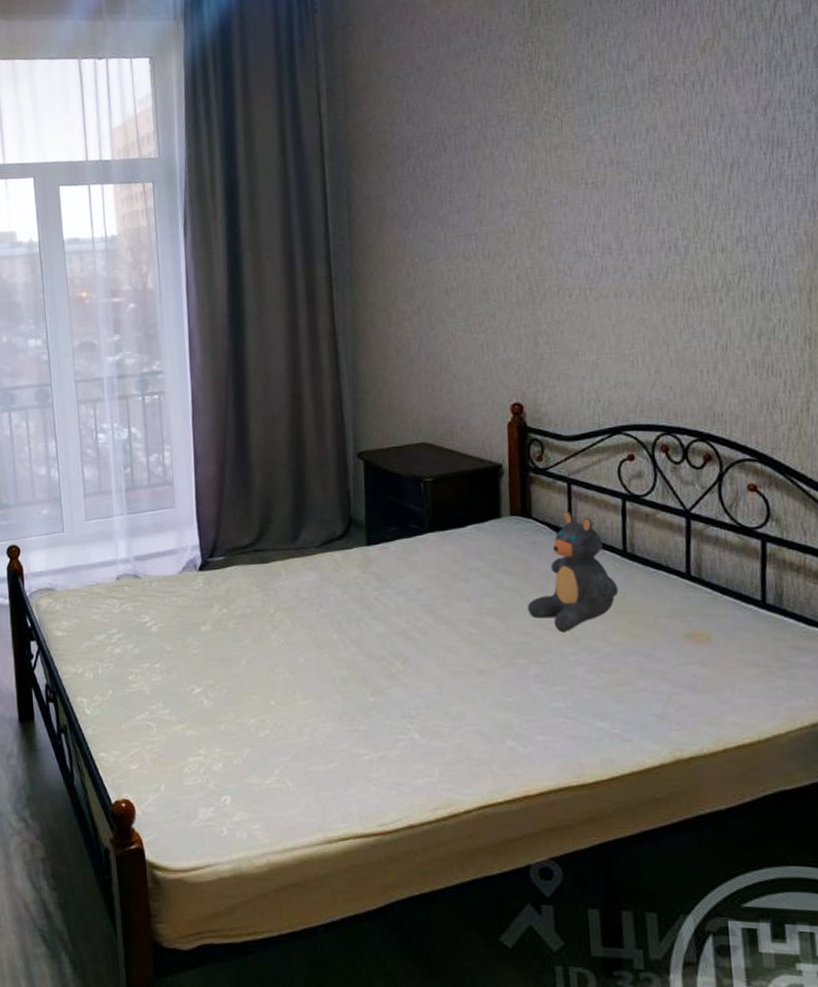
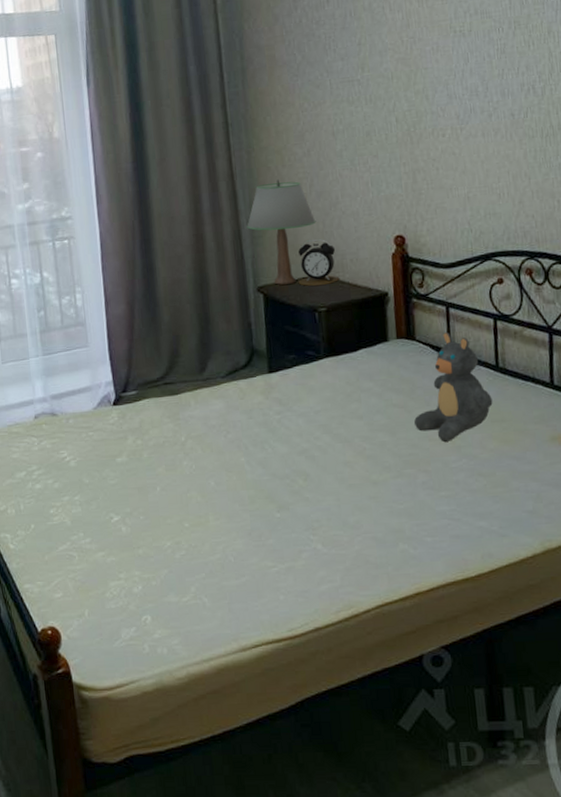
table lamp: none [348,338,425,452] -> present [247,179,316,286]
alarm clock: none [402,404,449,455] -> present [298,239,340,287]

